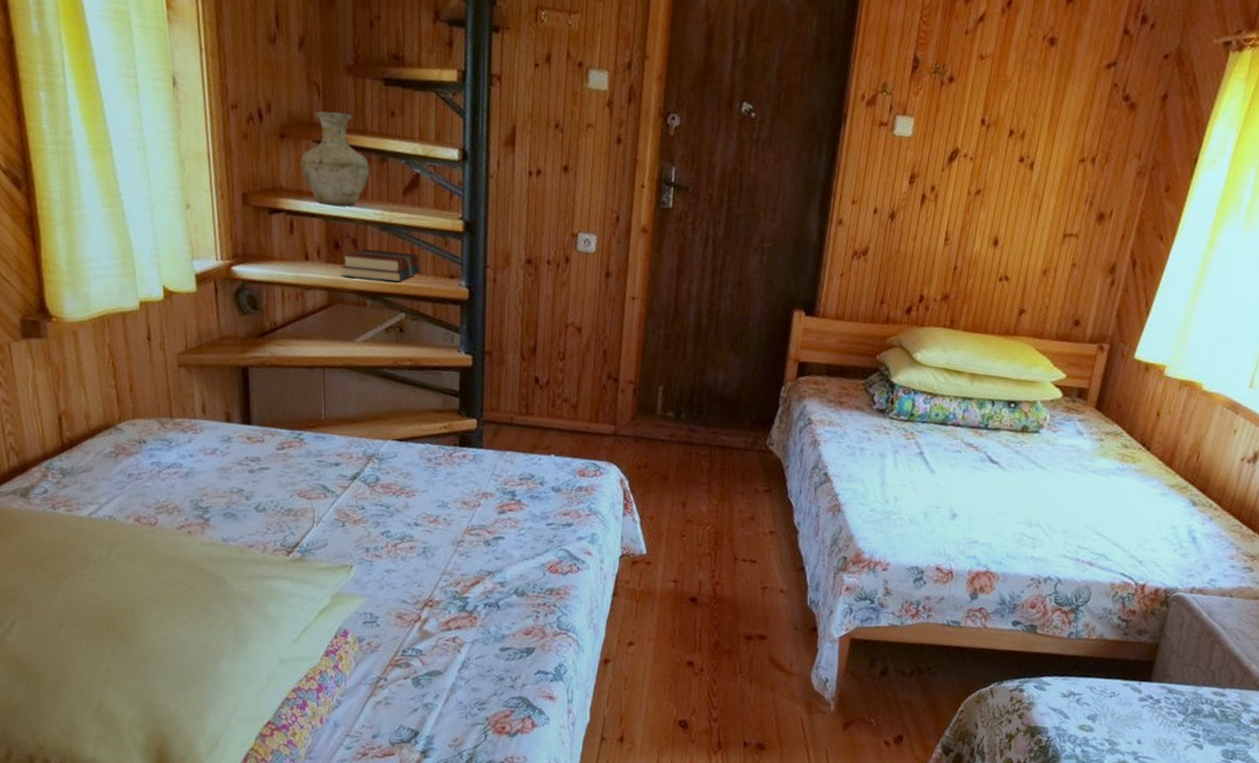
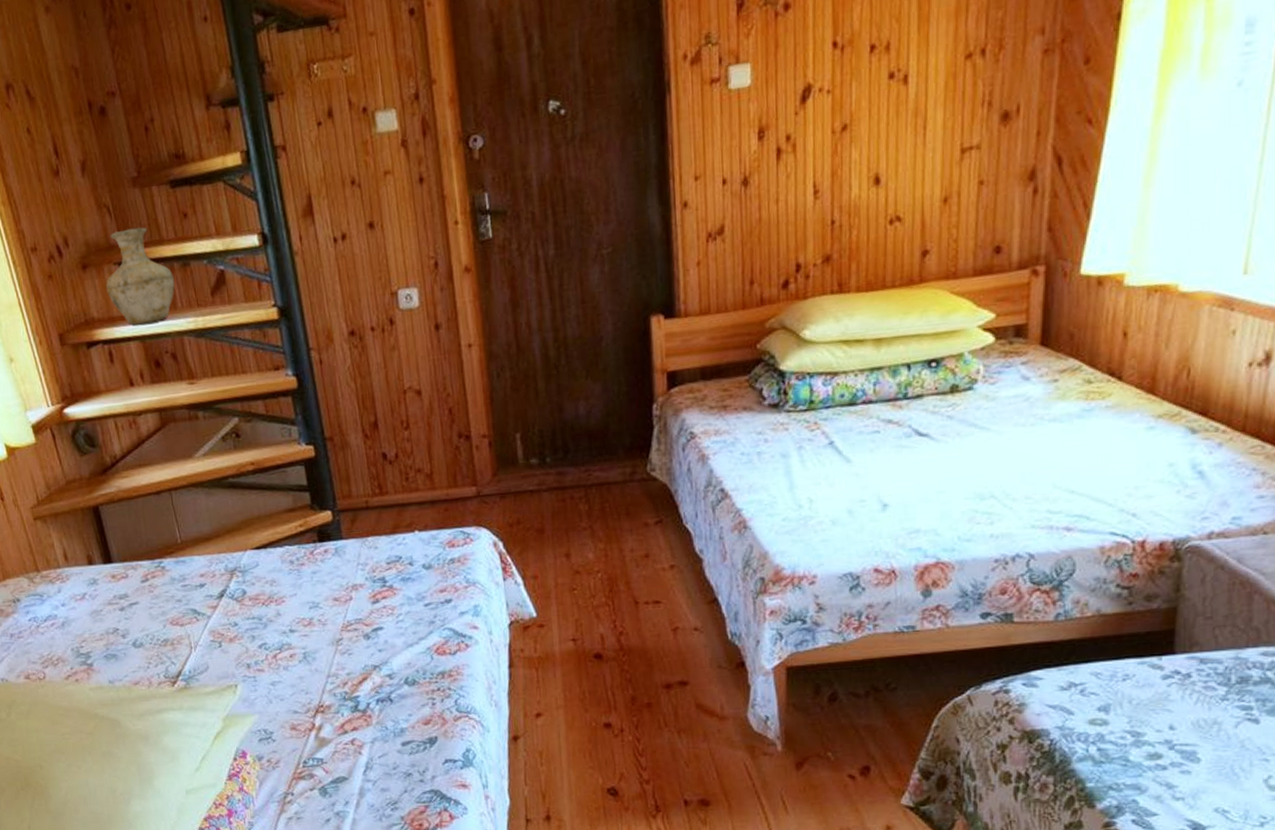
books: present [341,249,421,283] -> none [166,353,245,395]

